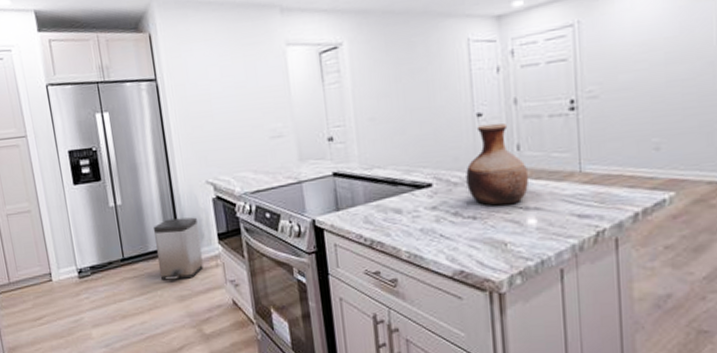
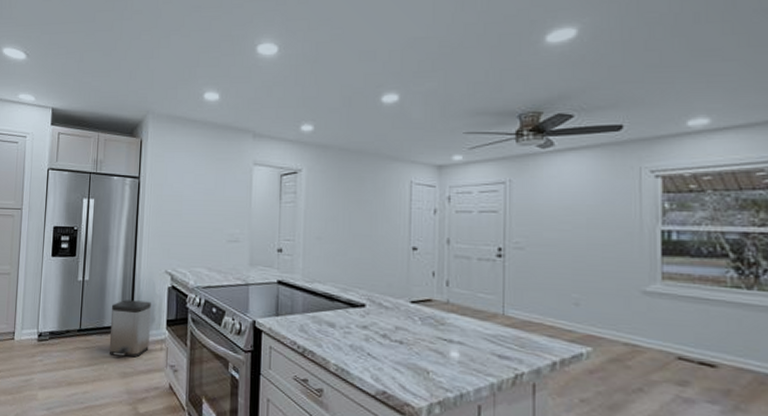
vase: present [466,123,529,206] -> none [397,257,455,336]

